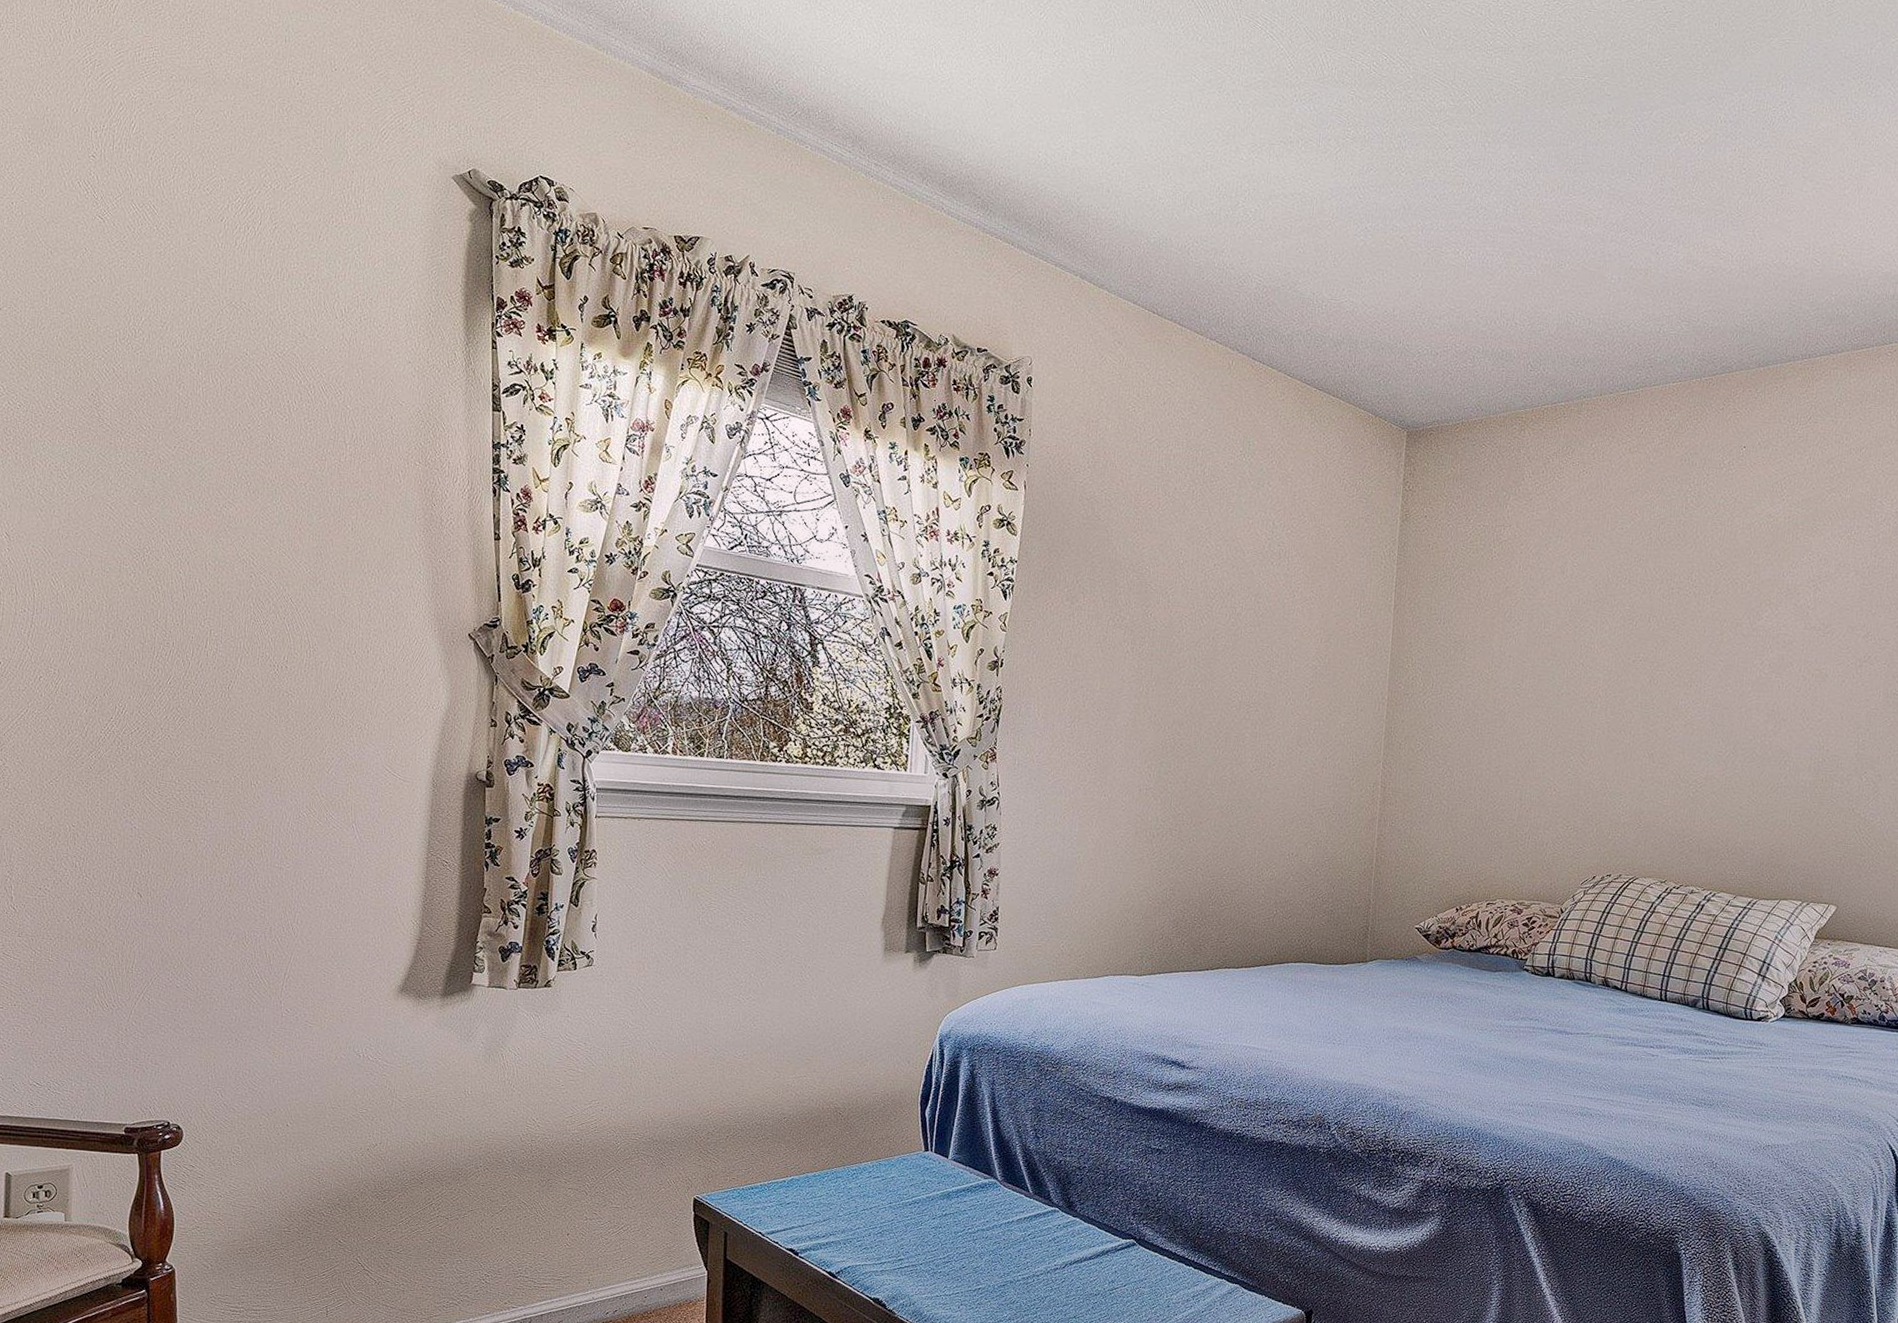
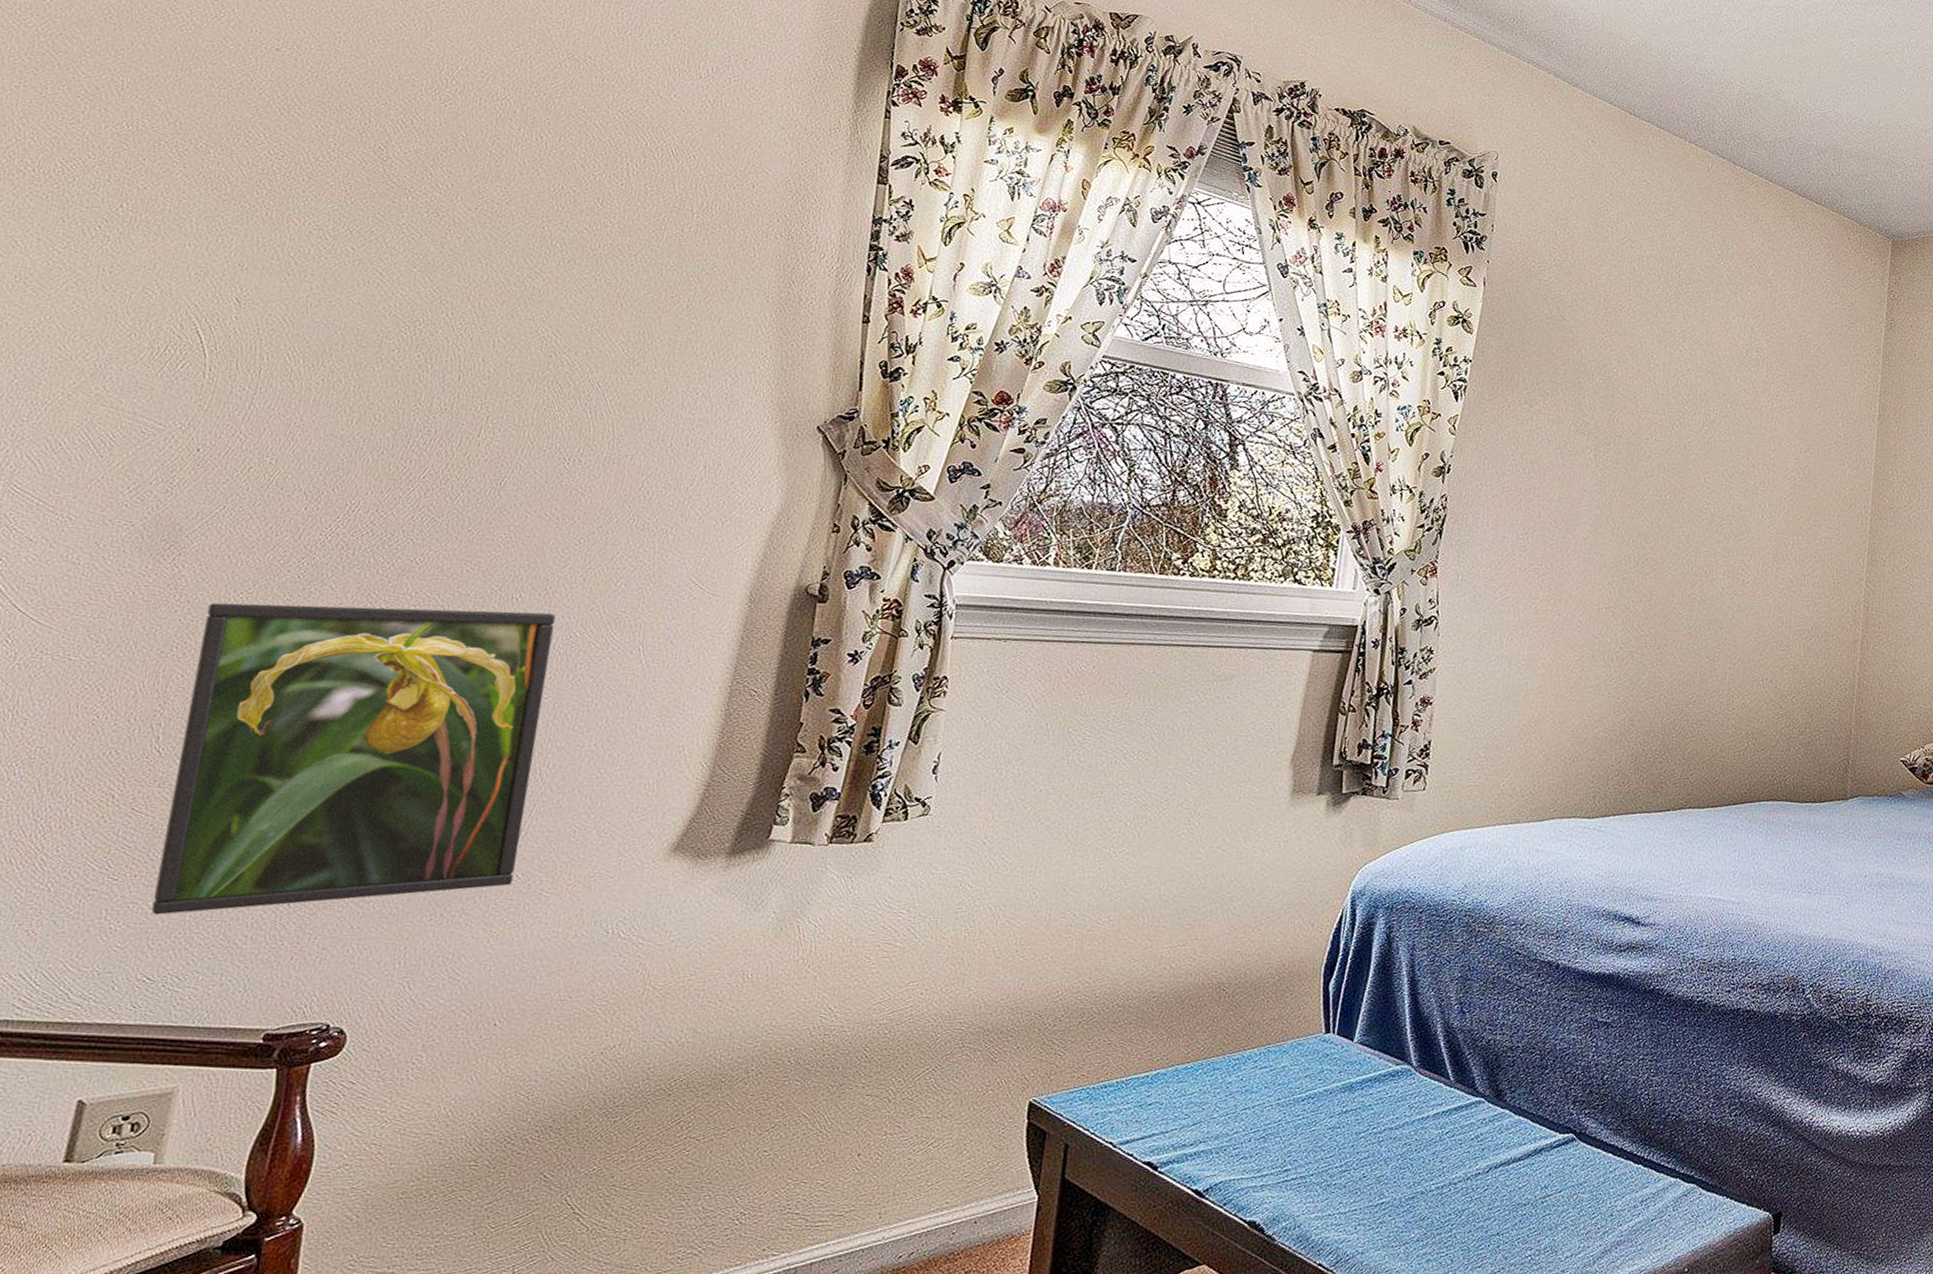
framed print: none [29,789,286,1036] -> present [151,603,556,915]

